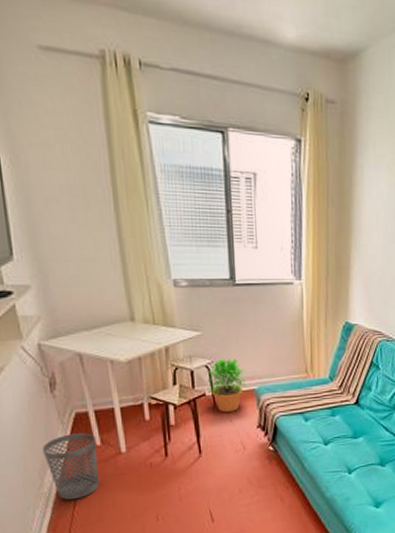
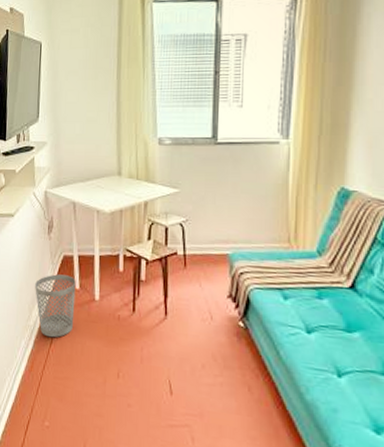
potted plant: present [206,359,246,412] -> none [179,218,220,276]

